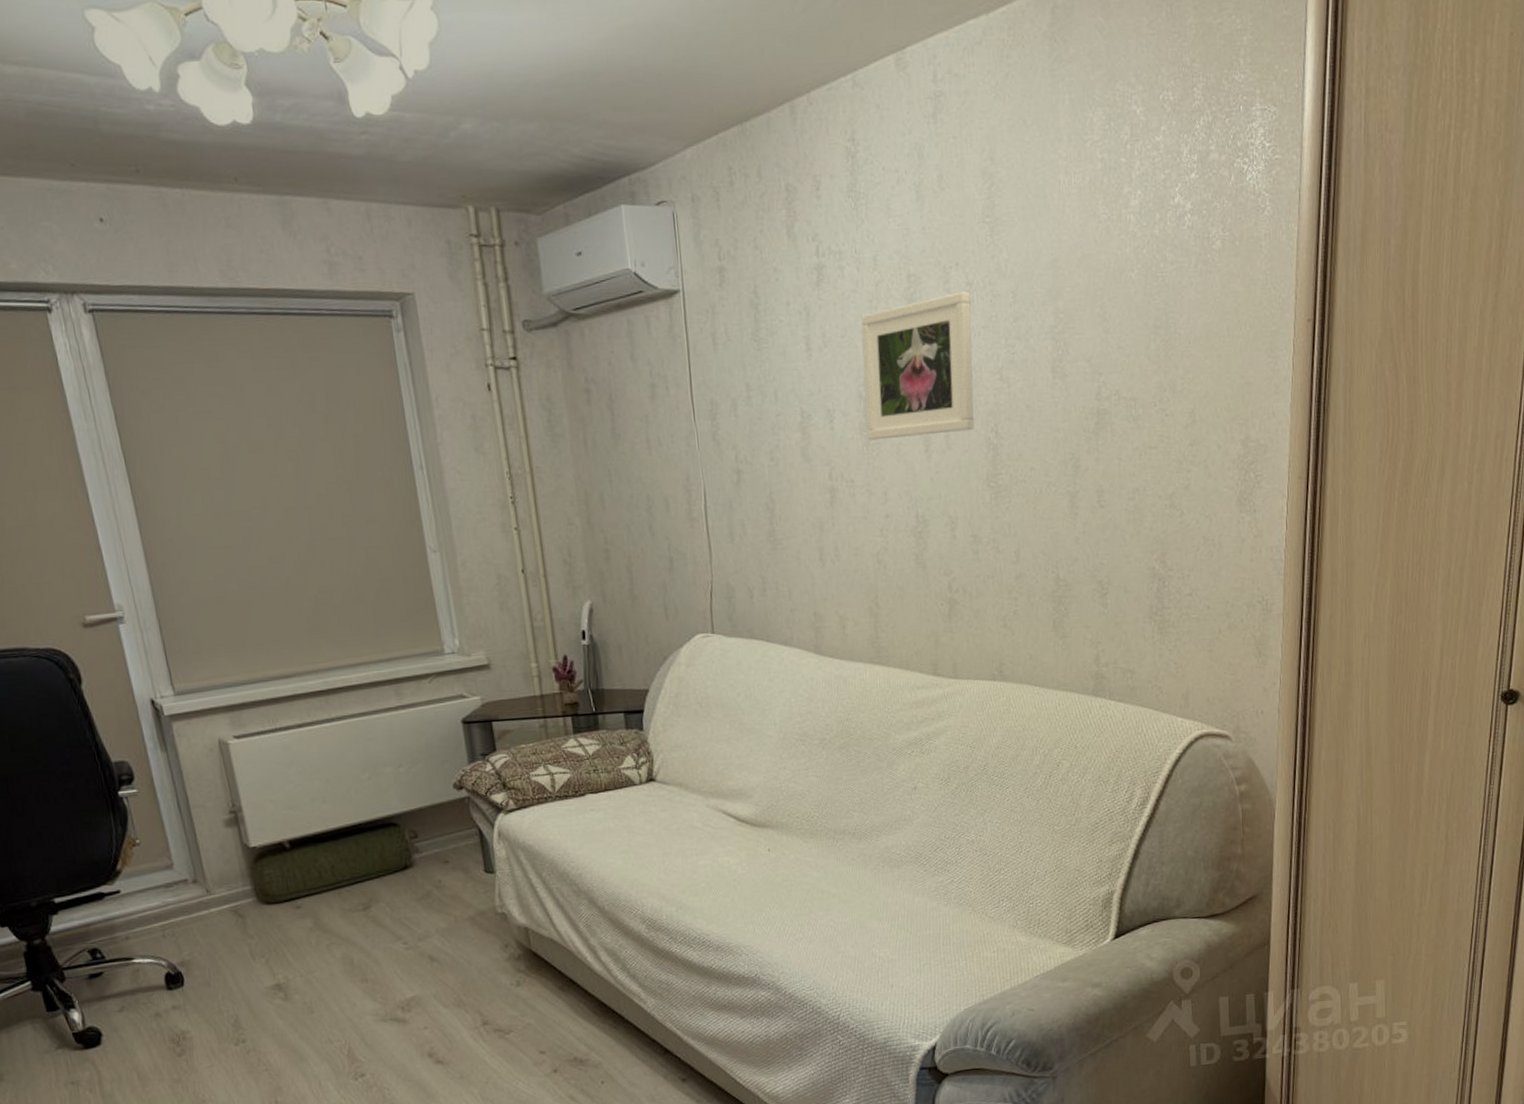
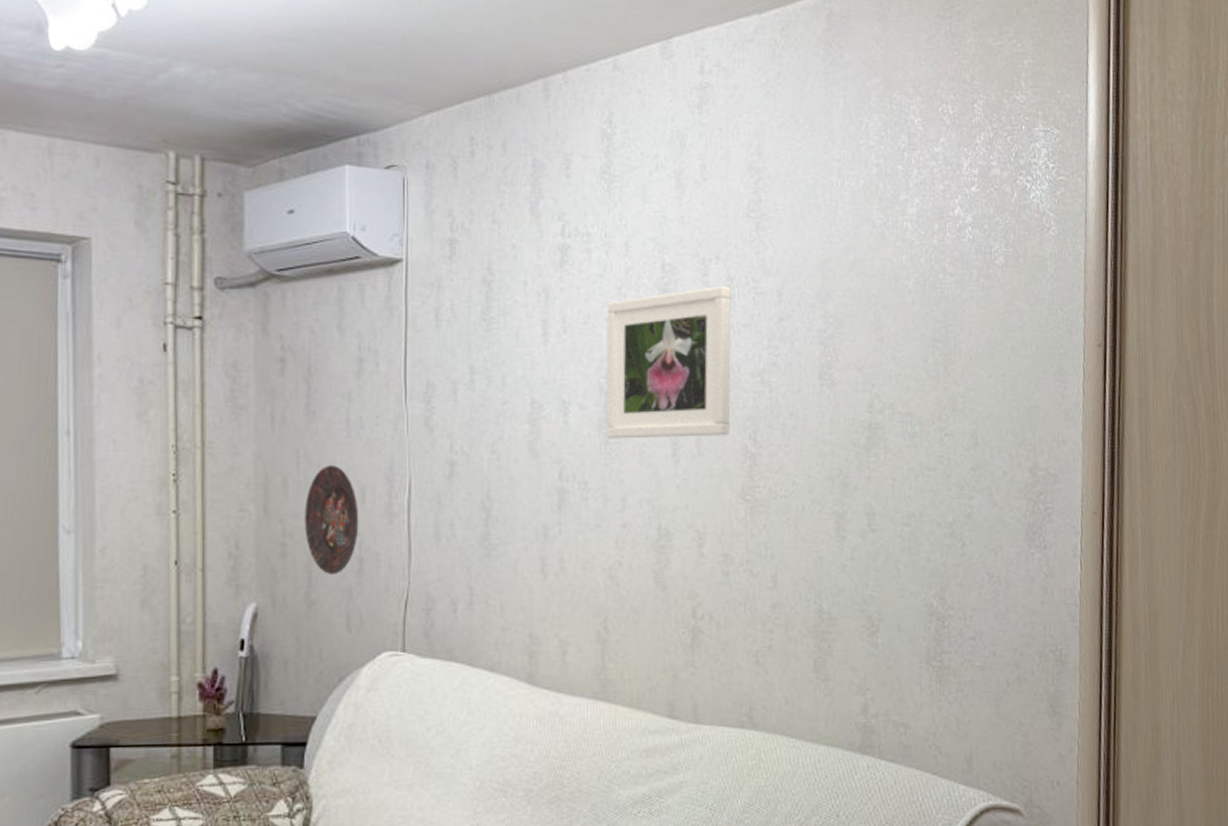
decorative plate: none [620,480,667,573] -> present [304,465,359,575]

